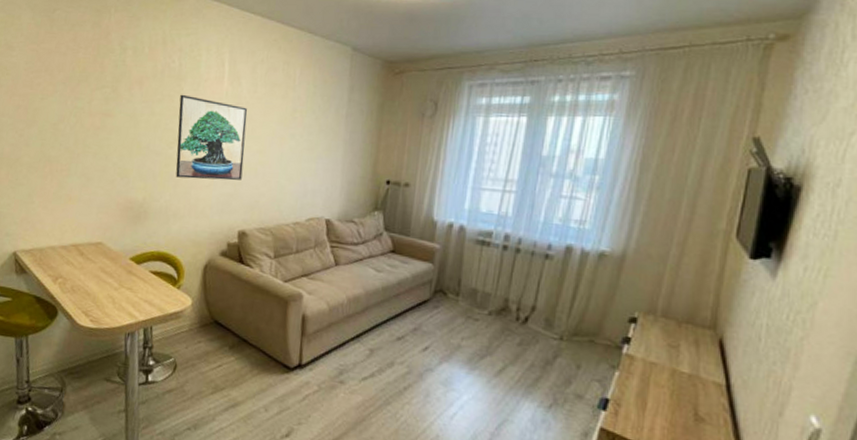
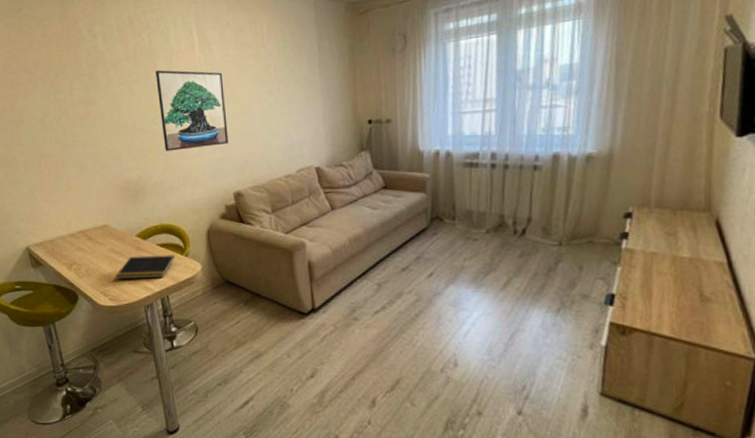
notepad: none [100,279,166,307] -> present [115,254,175,280]

